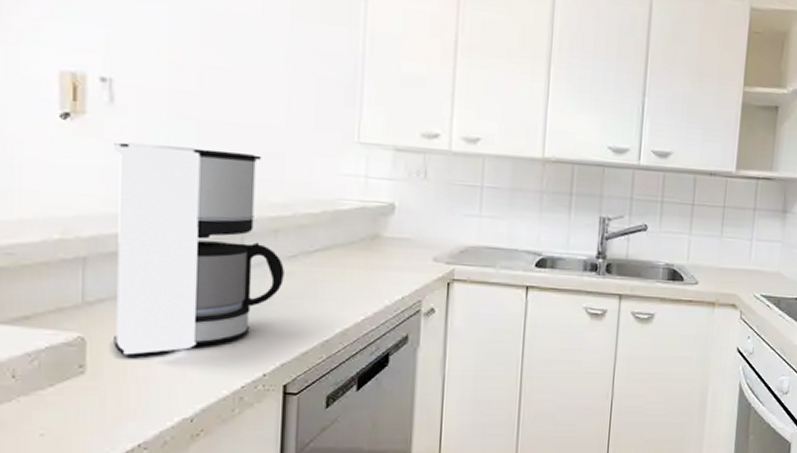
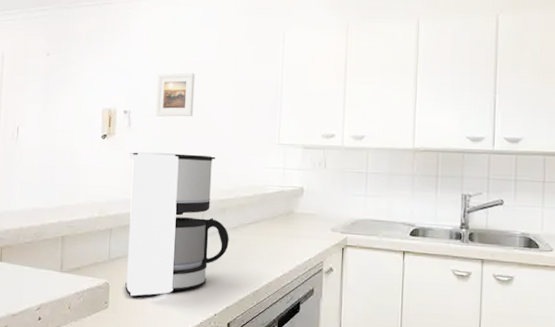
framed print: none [159,25,225,95] -> present [156,73,195,117]

